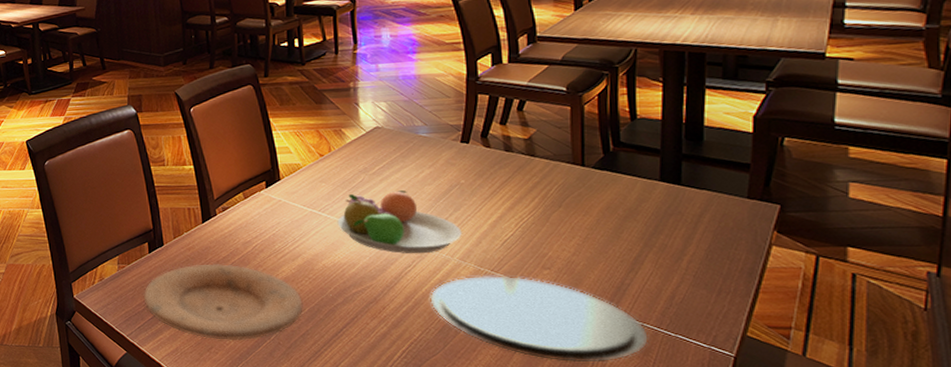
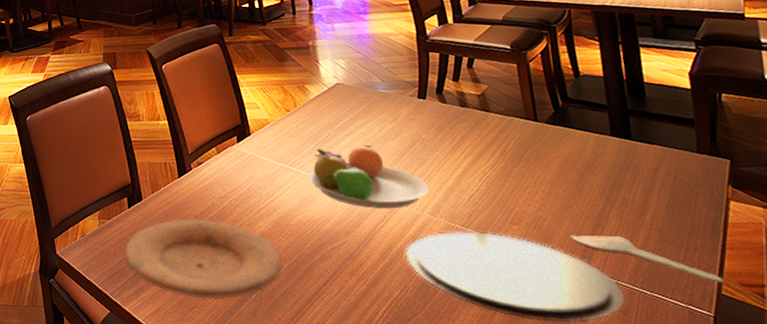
key: none [601,279,751,326] -> present [569,235,725,284]

